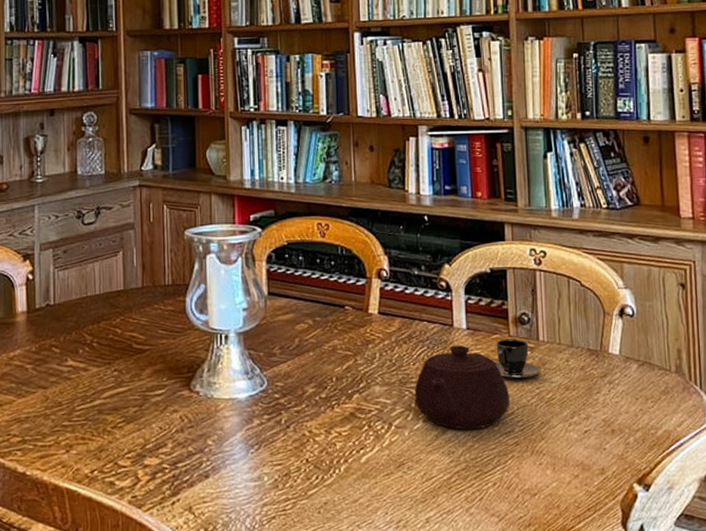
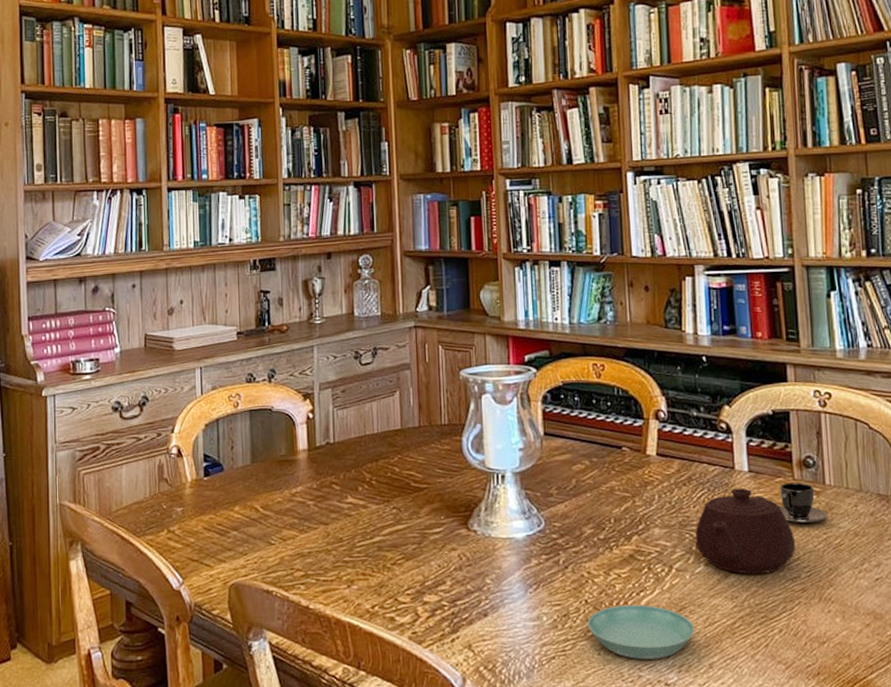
saucer: none [308,462,413,516] -> present [587,604,695,659]

